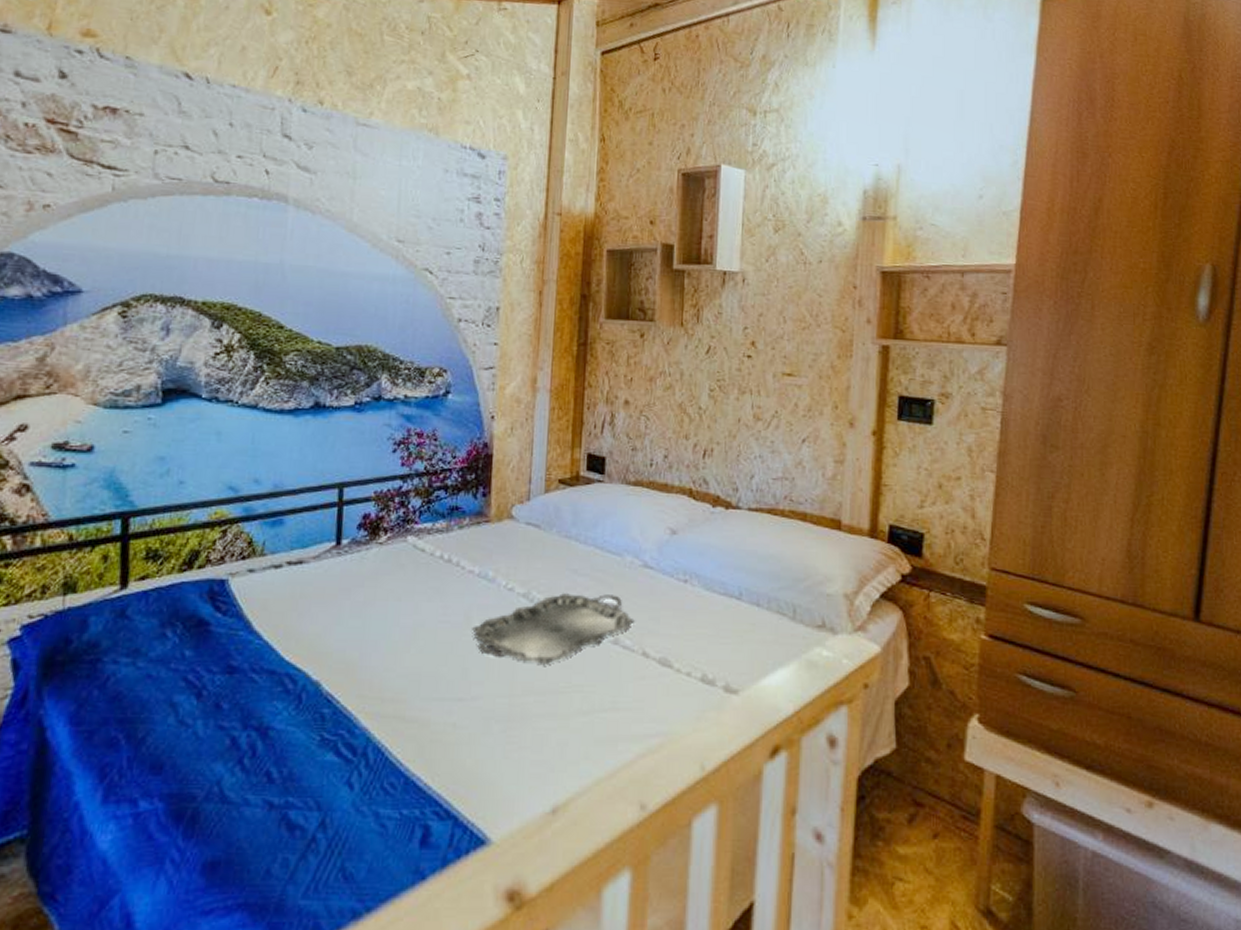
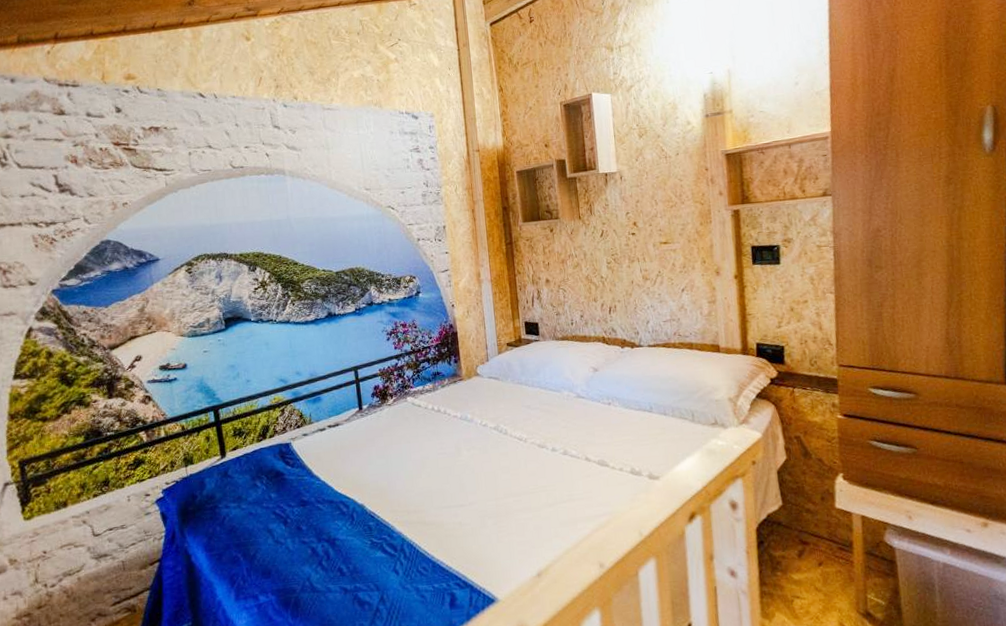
serving tray: present [472,593,635,664] -> none [462,420,577,475]

